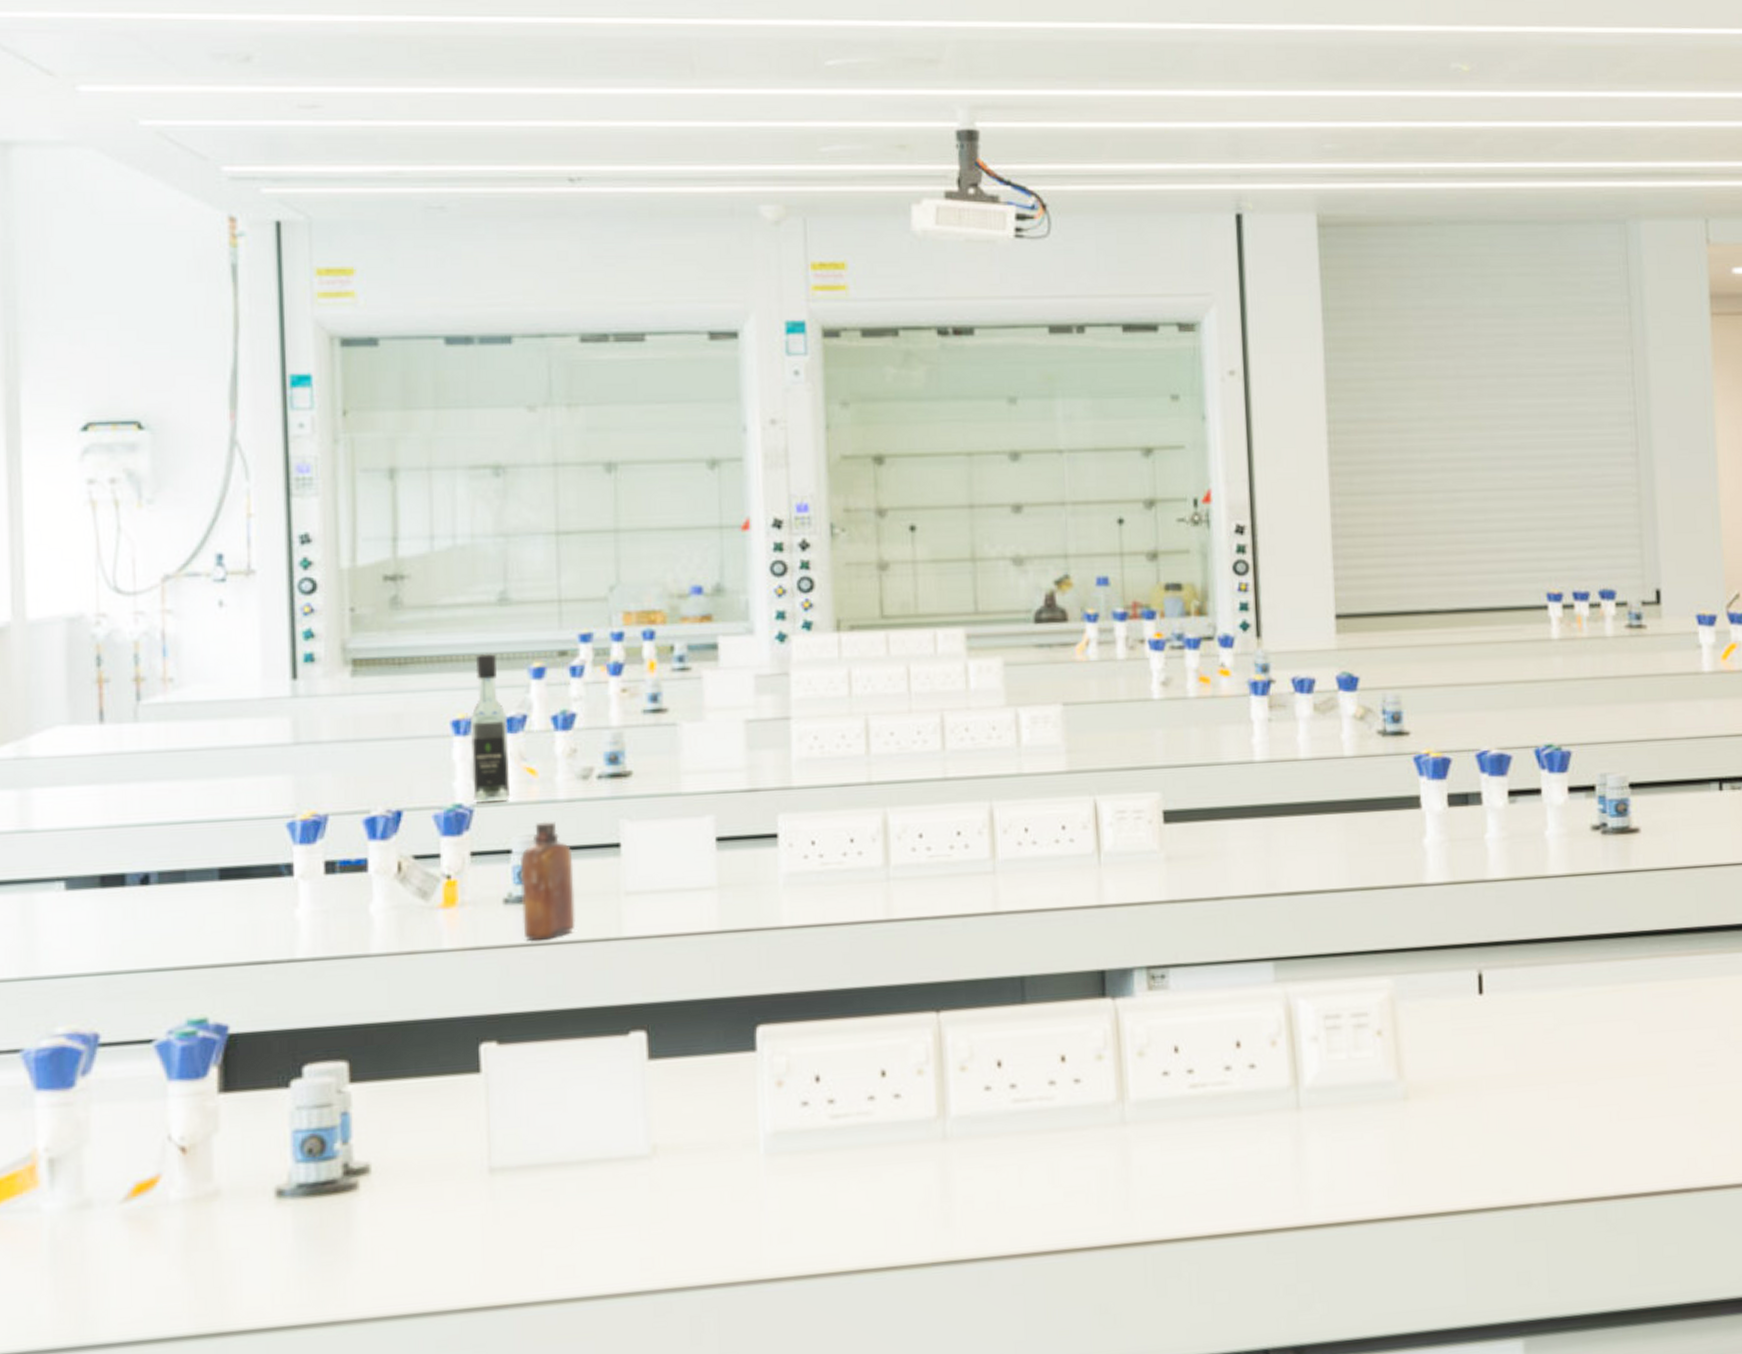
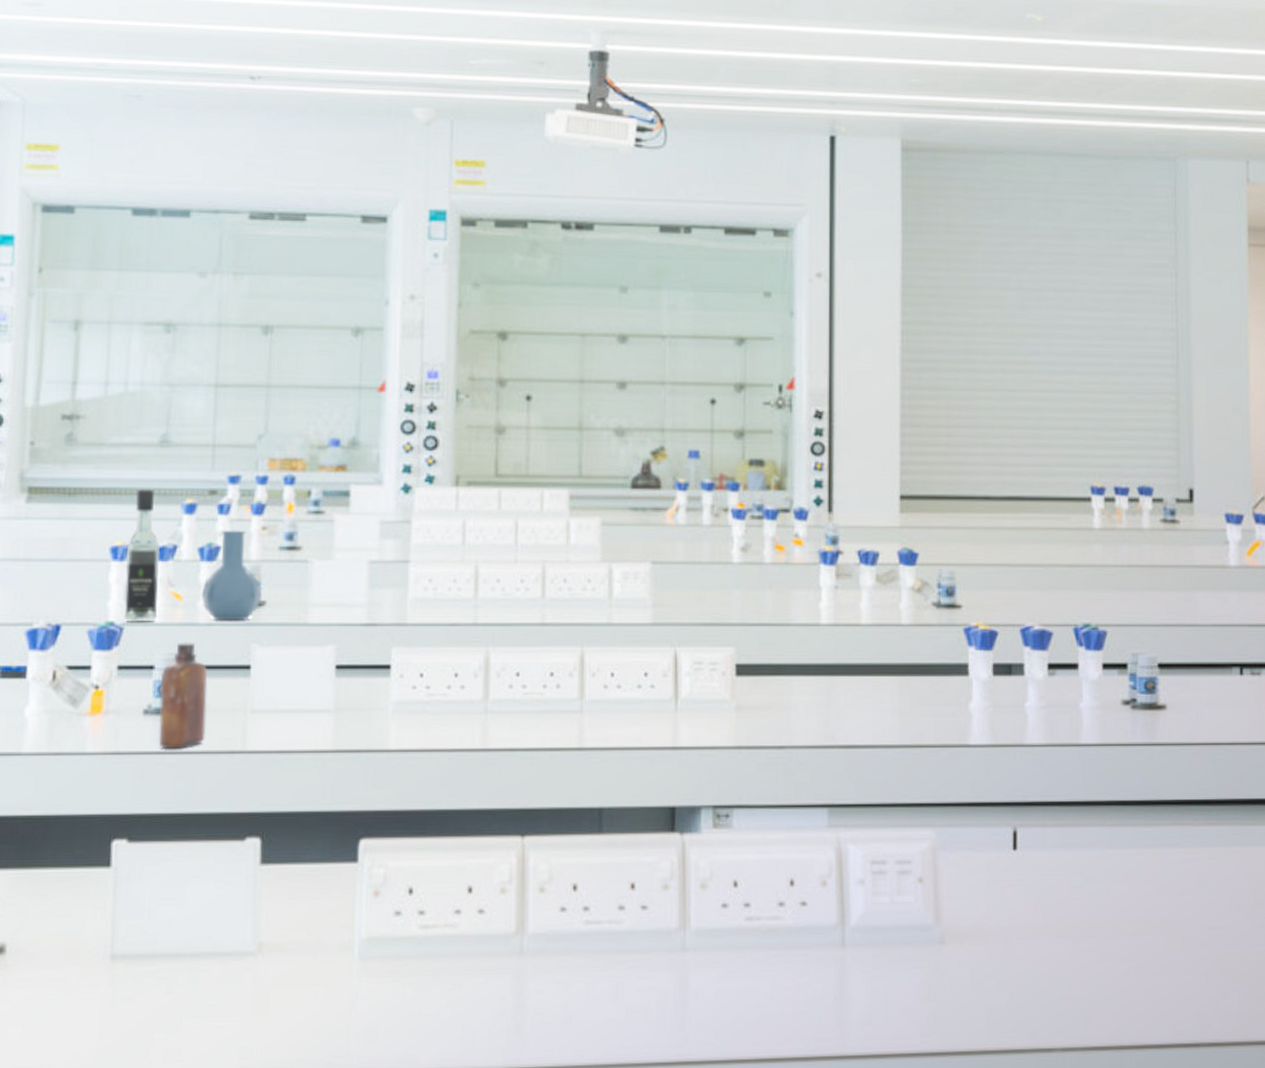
flask: none [558,693,626,796] -> present [201,530,261,621]

